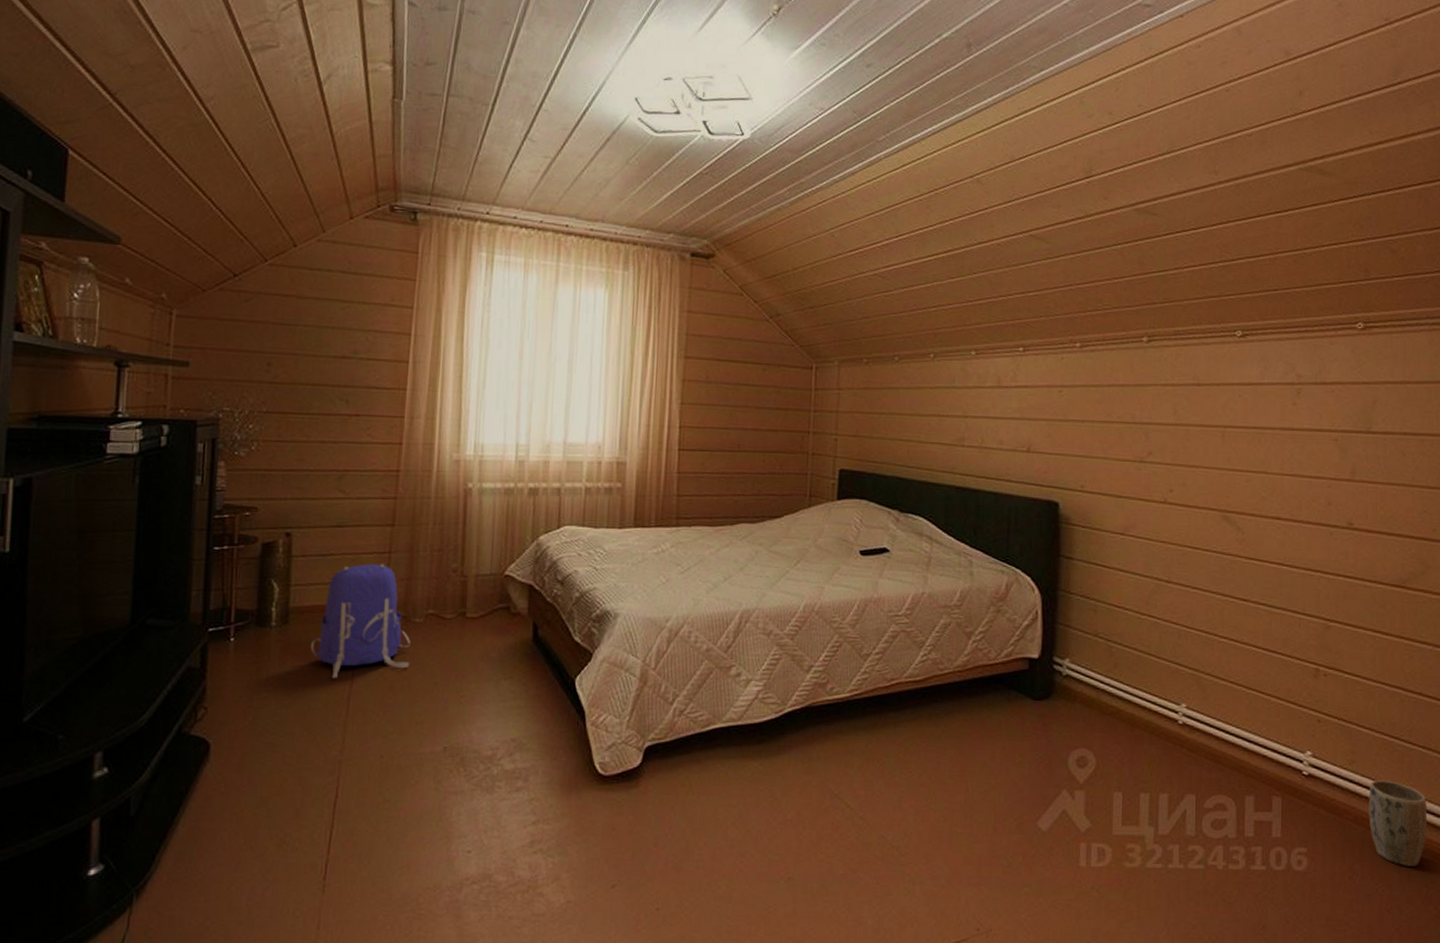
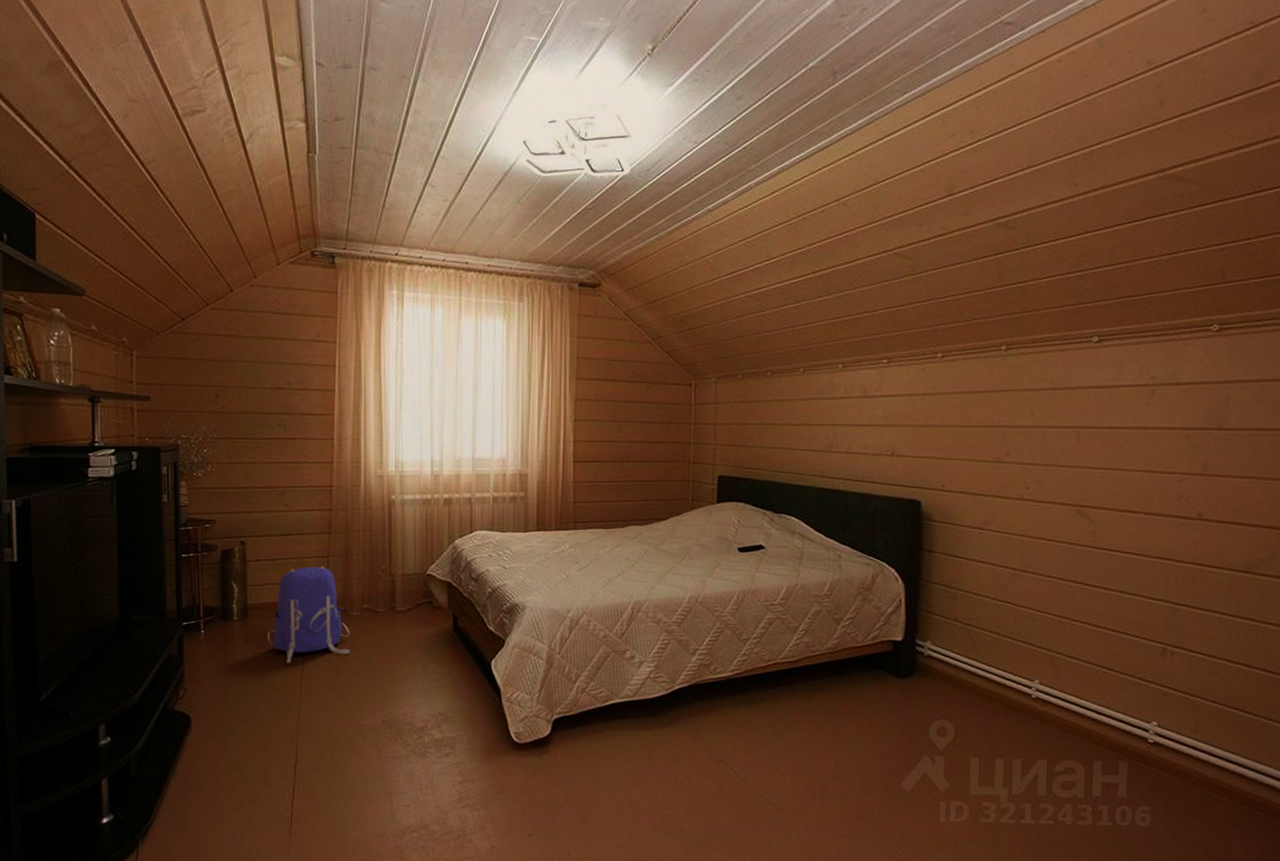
plant pot: present [1368,780,1428,866] -> none [1210,747,1267,823]

